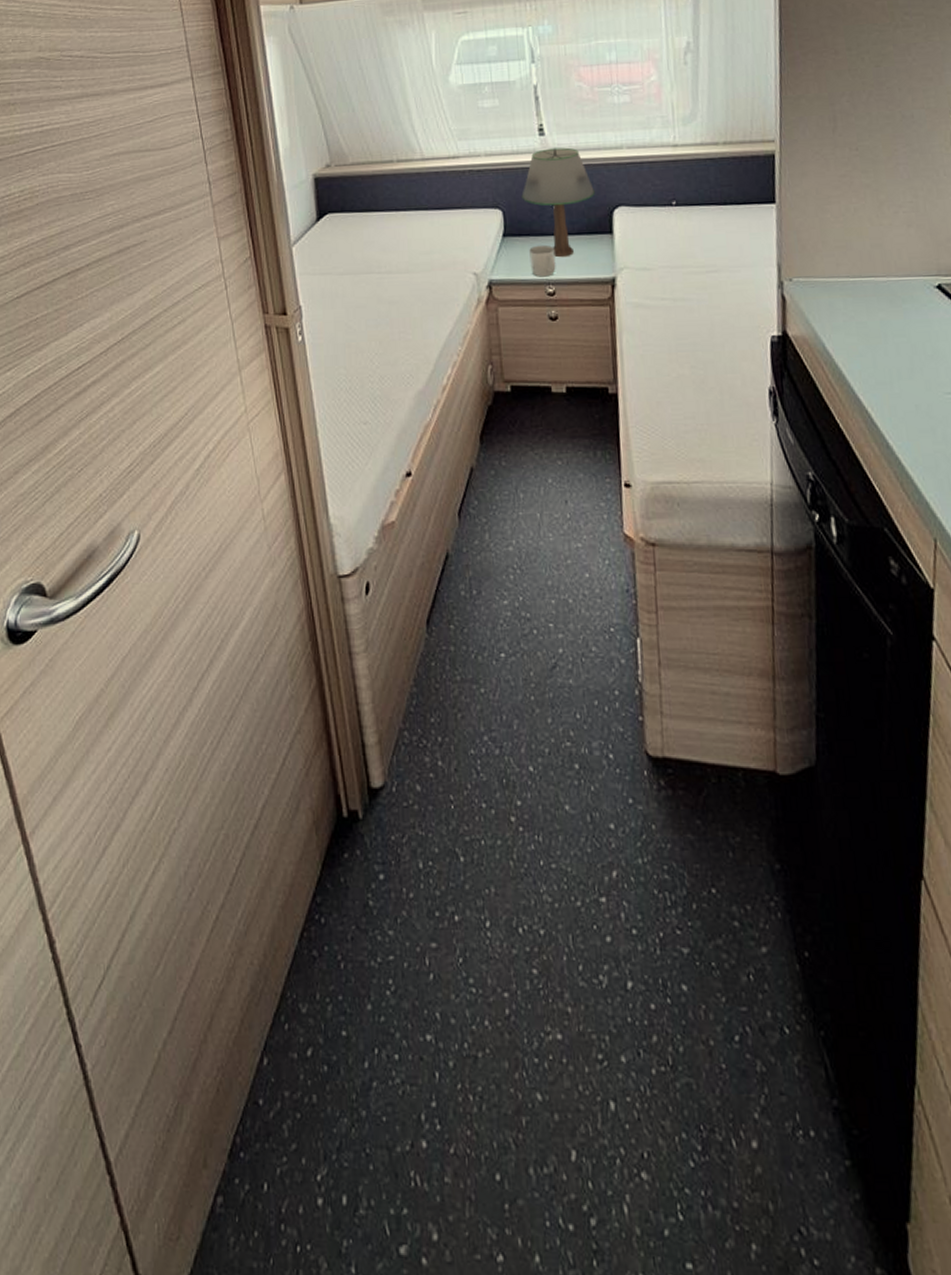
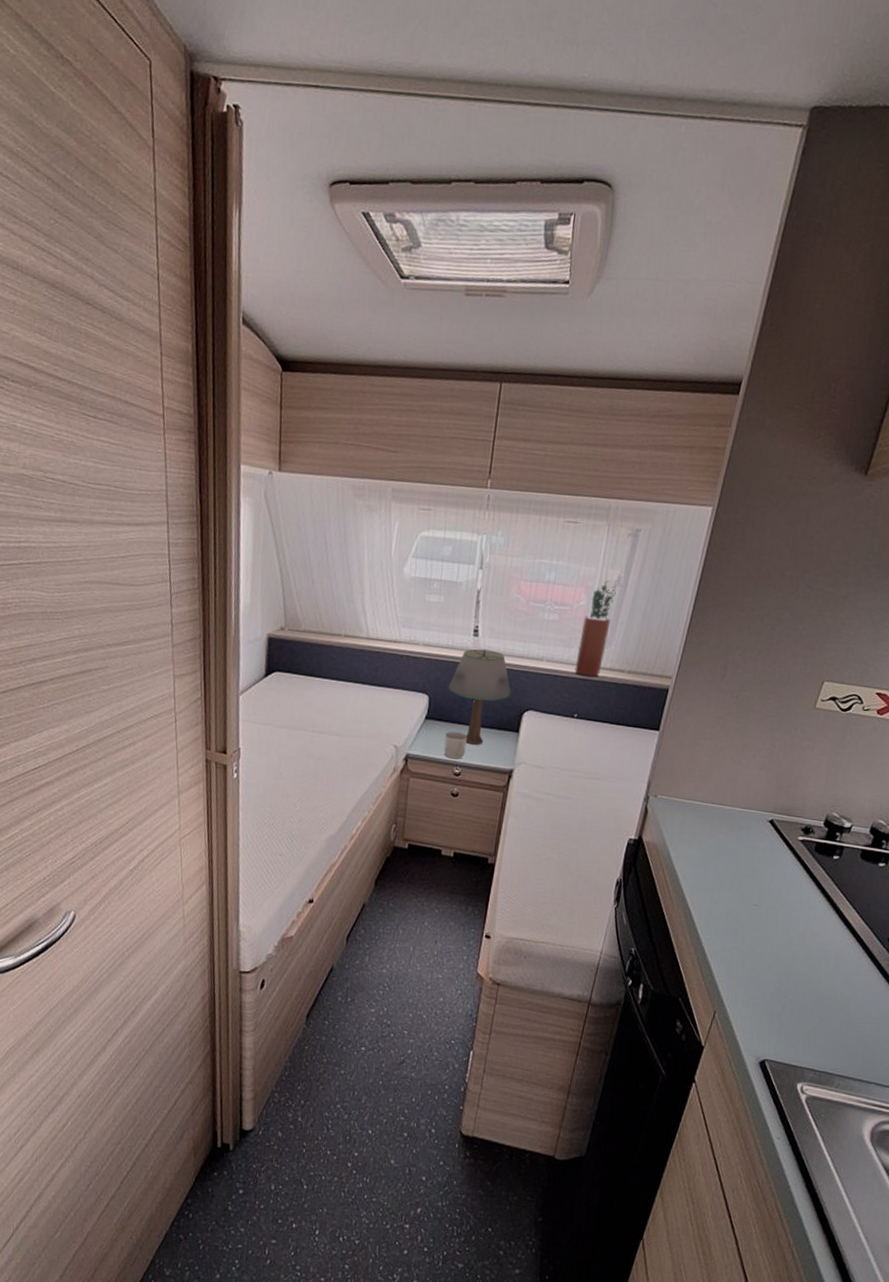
vase: none [659,49,692,158] -> present [574,581,616,677]

